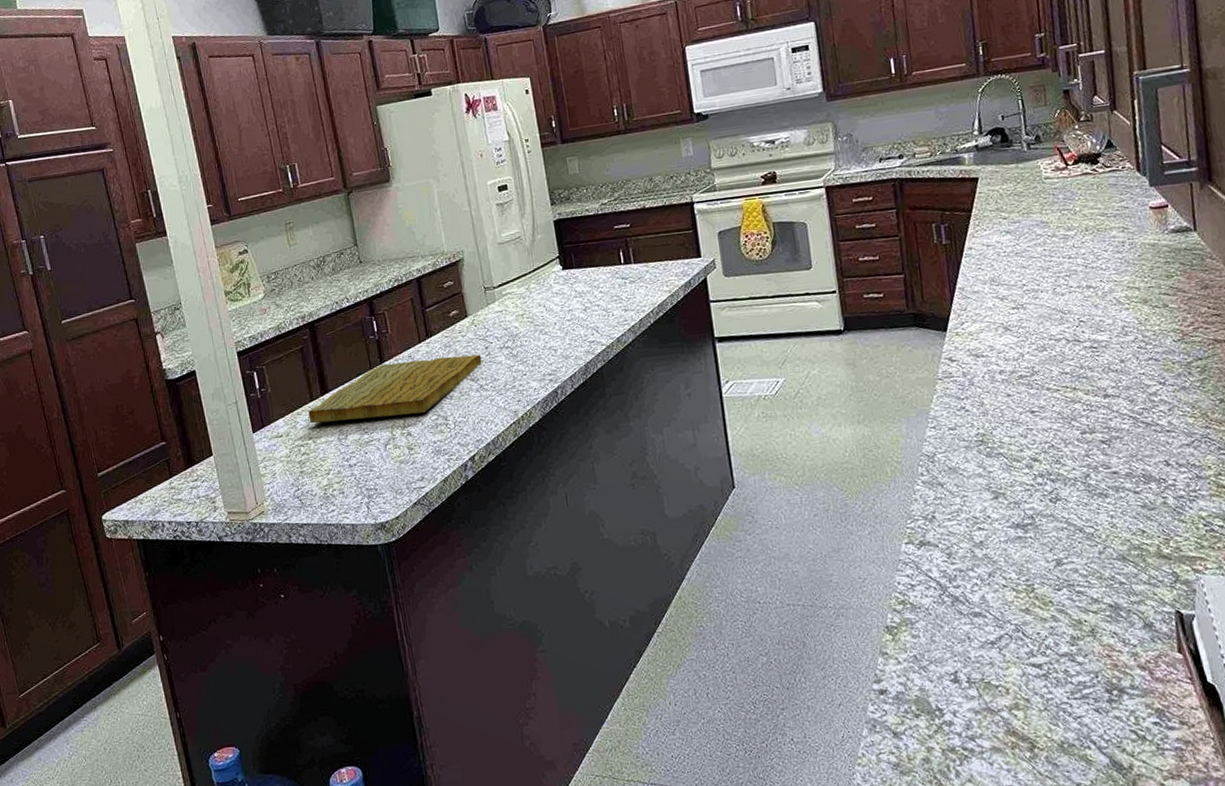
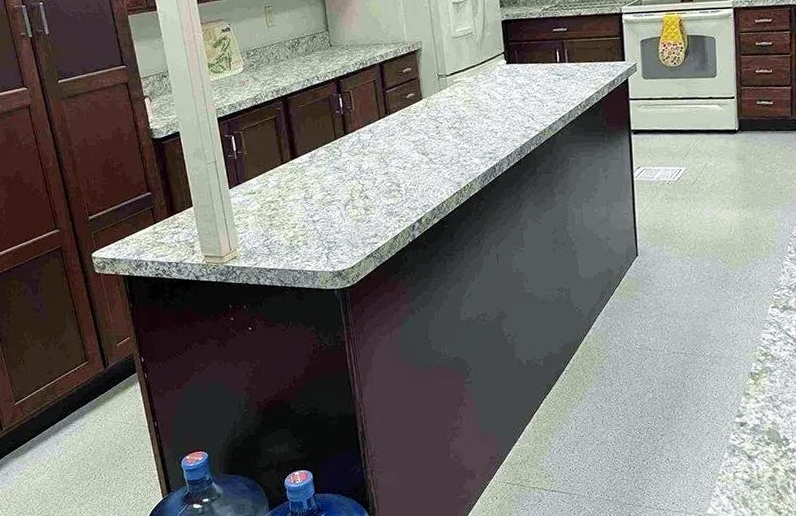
cutting board: present [308,354,482,424] -> none [279,132,433,184]

